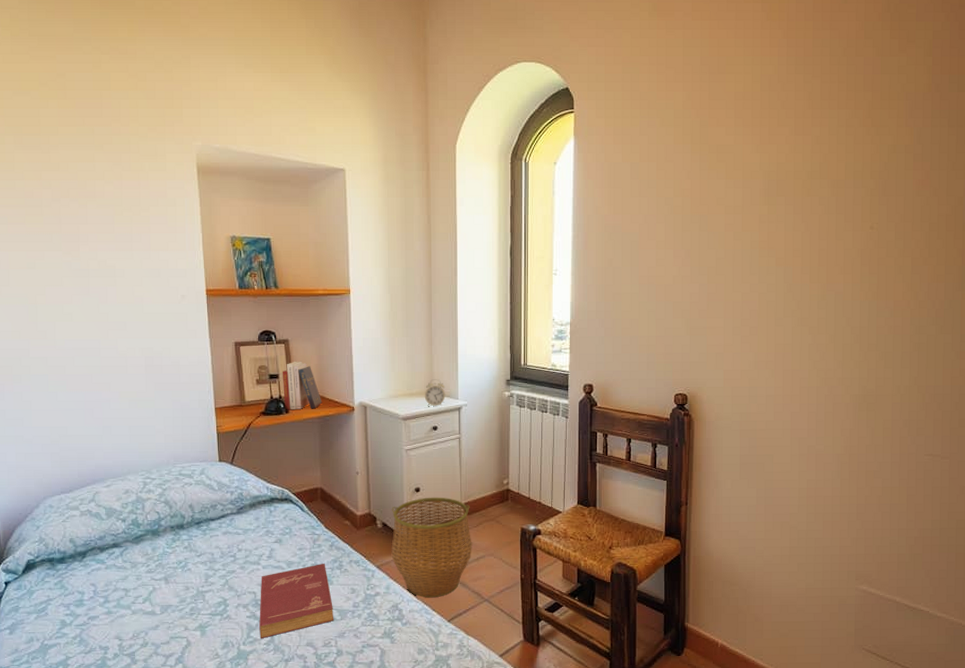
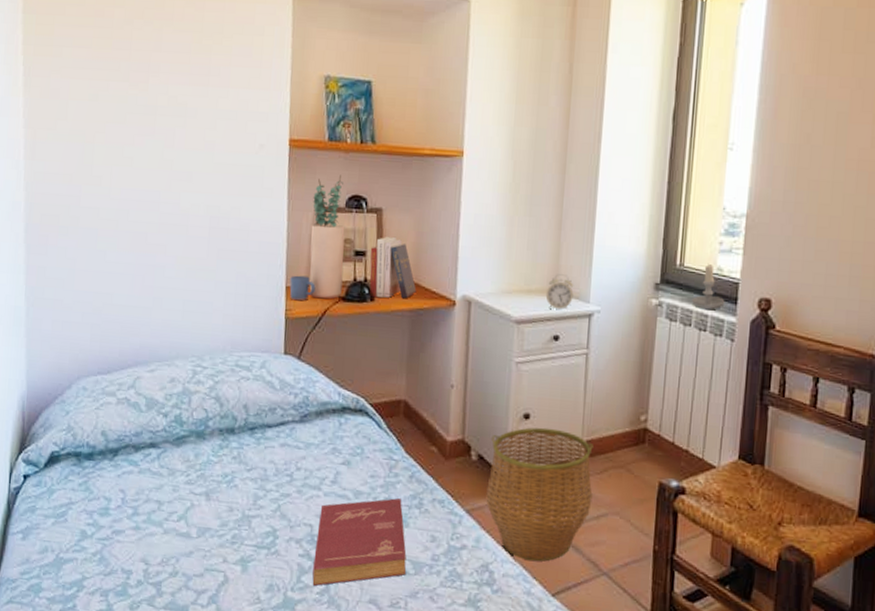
mug: none [218,398,240,419] -> present [289,275,316,301]
vase: none [231,315,262,415] -> present [309,175,345,299]
candle: none [535,361,559,397] -> present [691,263,725,310]

